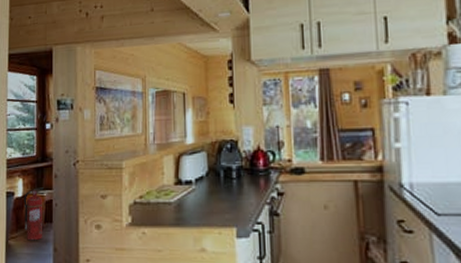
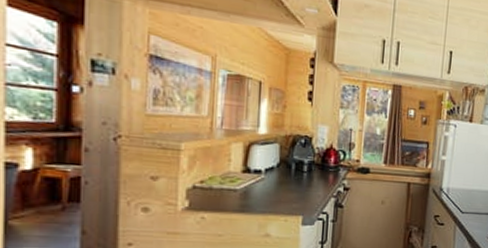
fire extinguisher: present [24,187,45,241] -> none [34,161,69,222]

